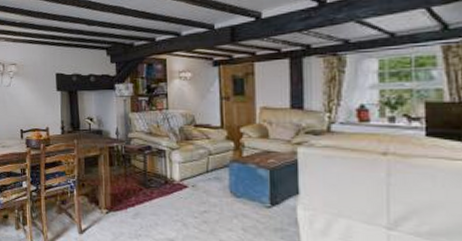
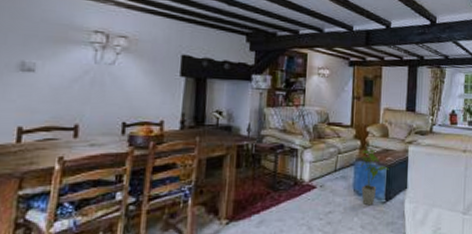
house plant: none [235,151,273,209] -> present [360,149,389,206]

